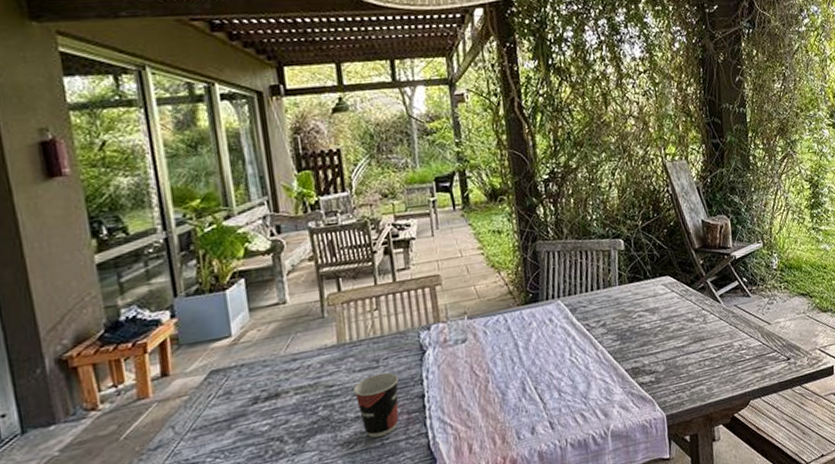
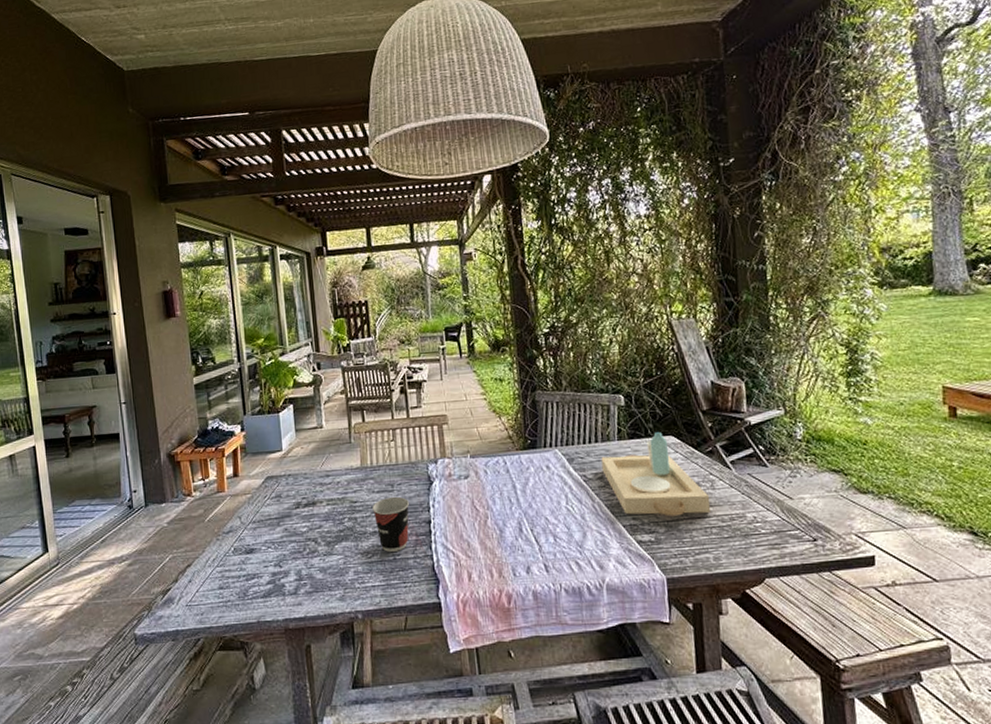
serving tray: none [603,273,703,358] -> present [601,432,711,516]

